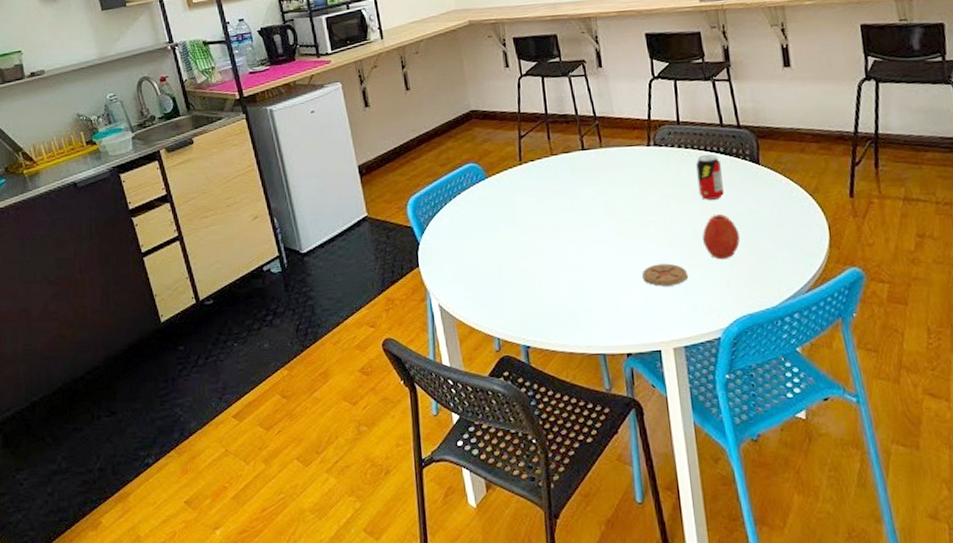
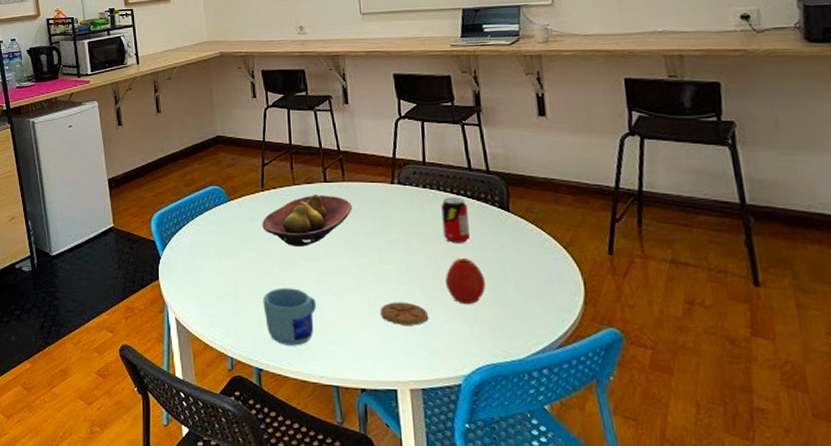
fruit bowl: none [522,163,611,219] -> present [262,195,352,246]
mug: none [526,261,581,320] -> present [263,287,317,346]

